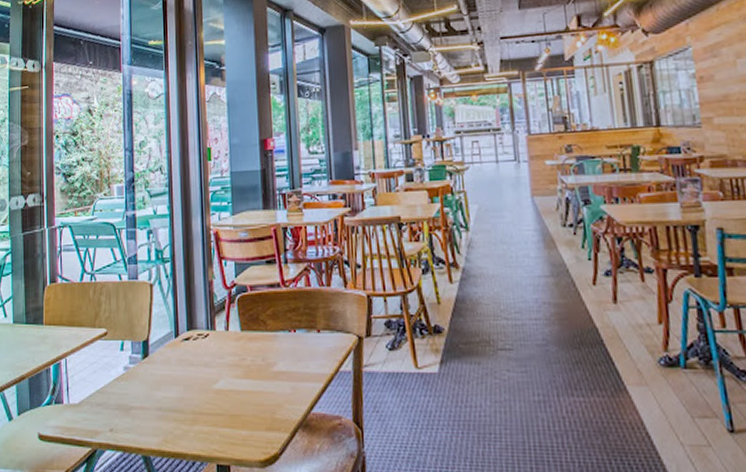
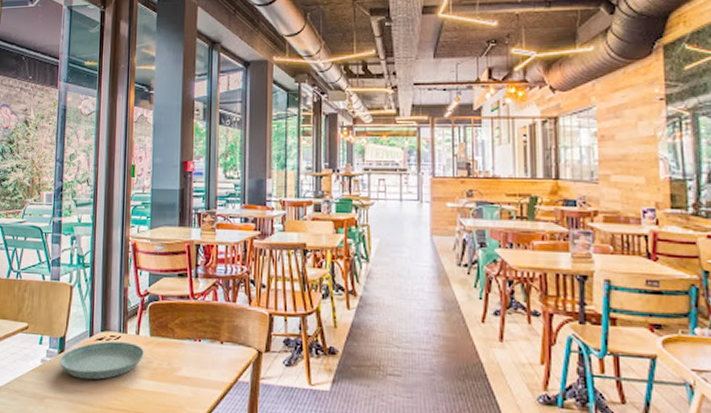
saucer: none [144,340,236,384] -> present [59,341,144,380]

